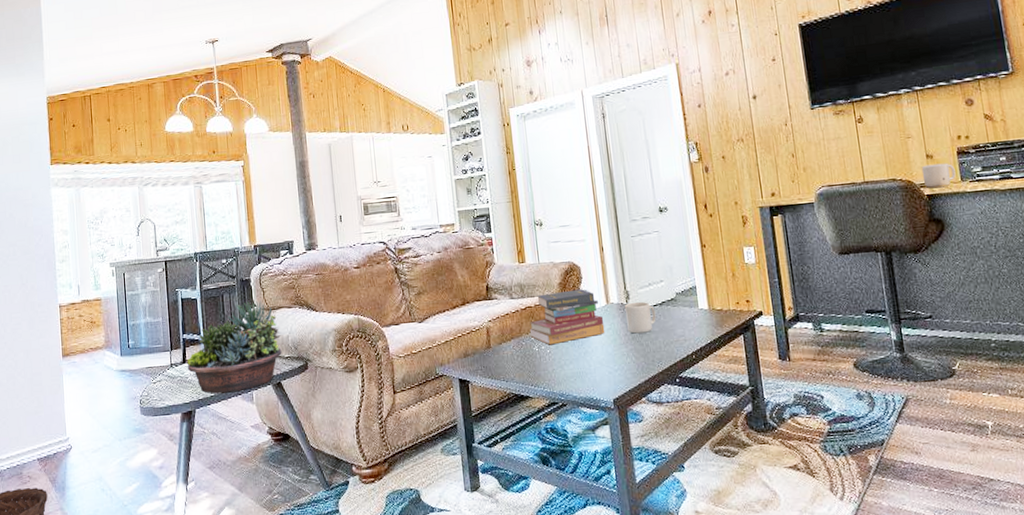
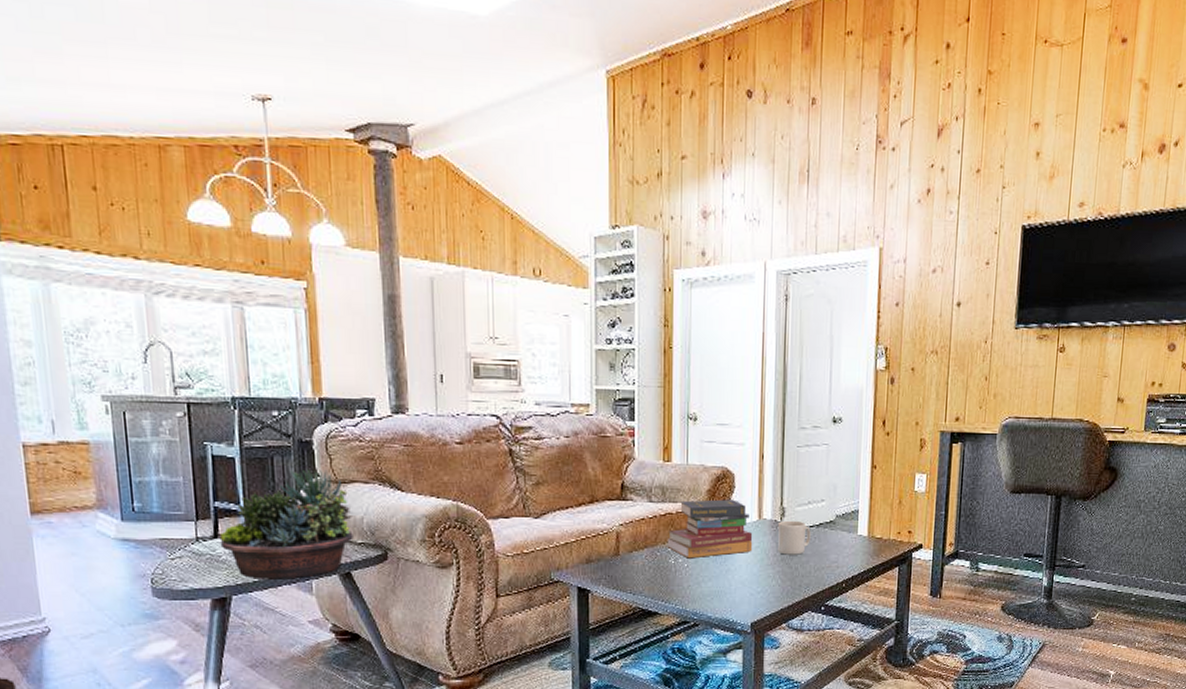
mug: present [921,163,956,188] -> none [1109,408,1142,435]

